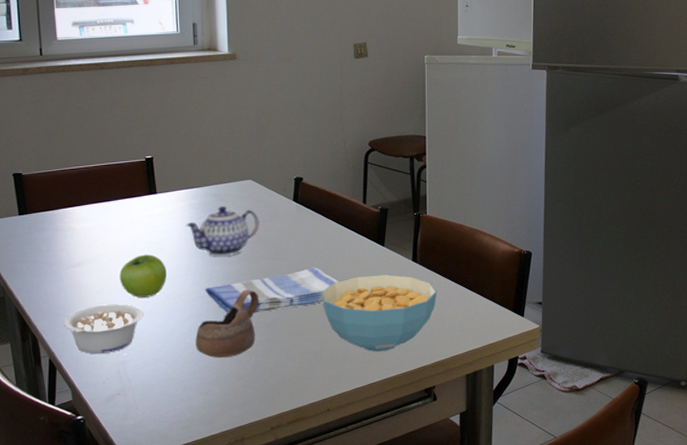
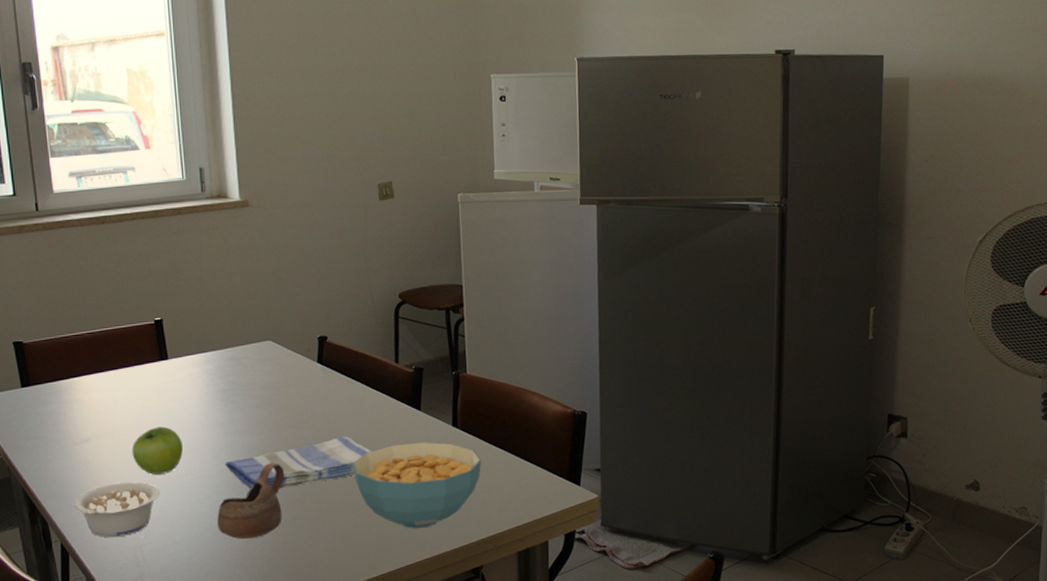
teapot: present [185,206,259,257] -> none [200,371,282,427]

